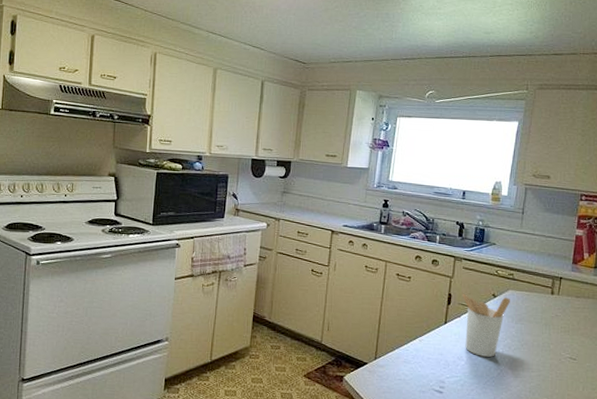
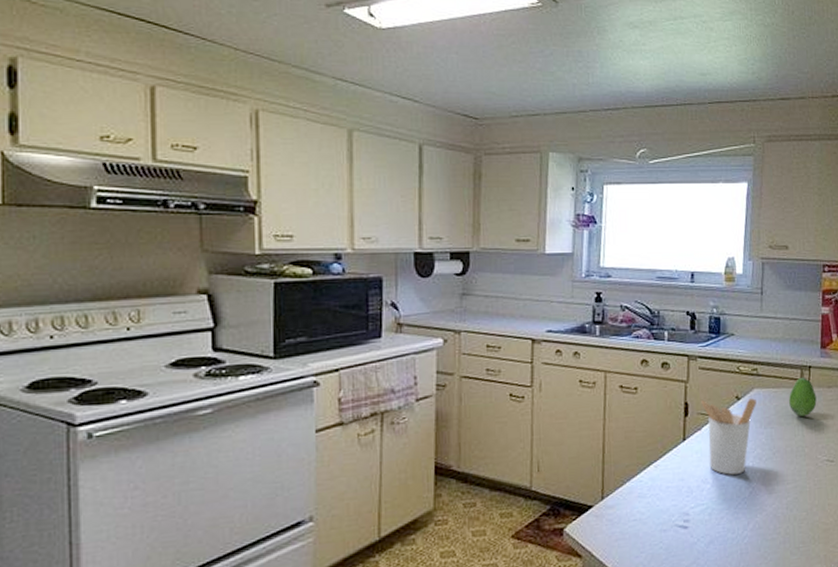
fruit: none [538,285,565,318] -> present [788,376,817,417]

